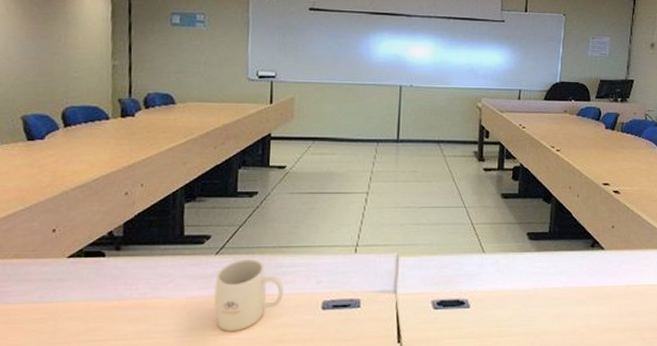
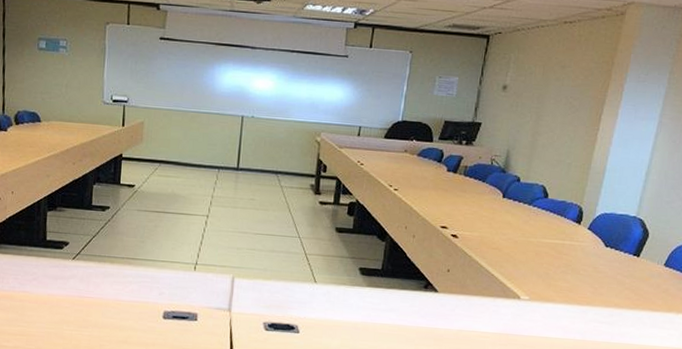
mug: present [214,259,284,332] -> none [70,266,130,329]

